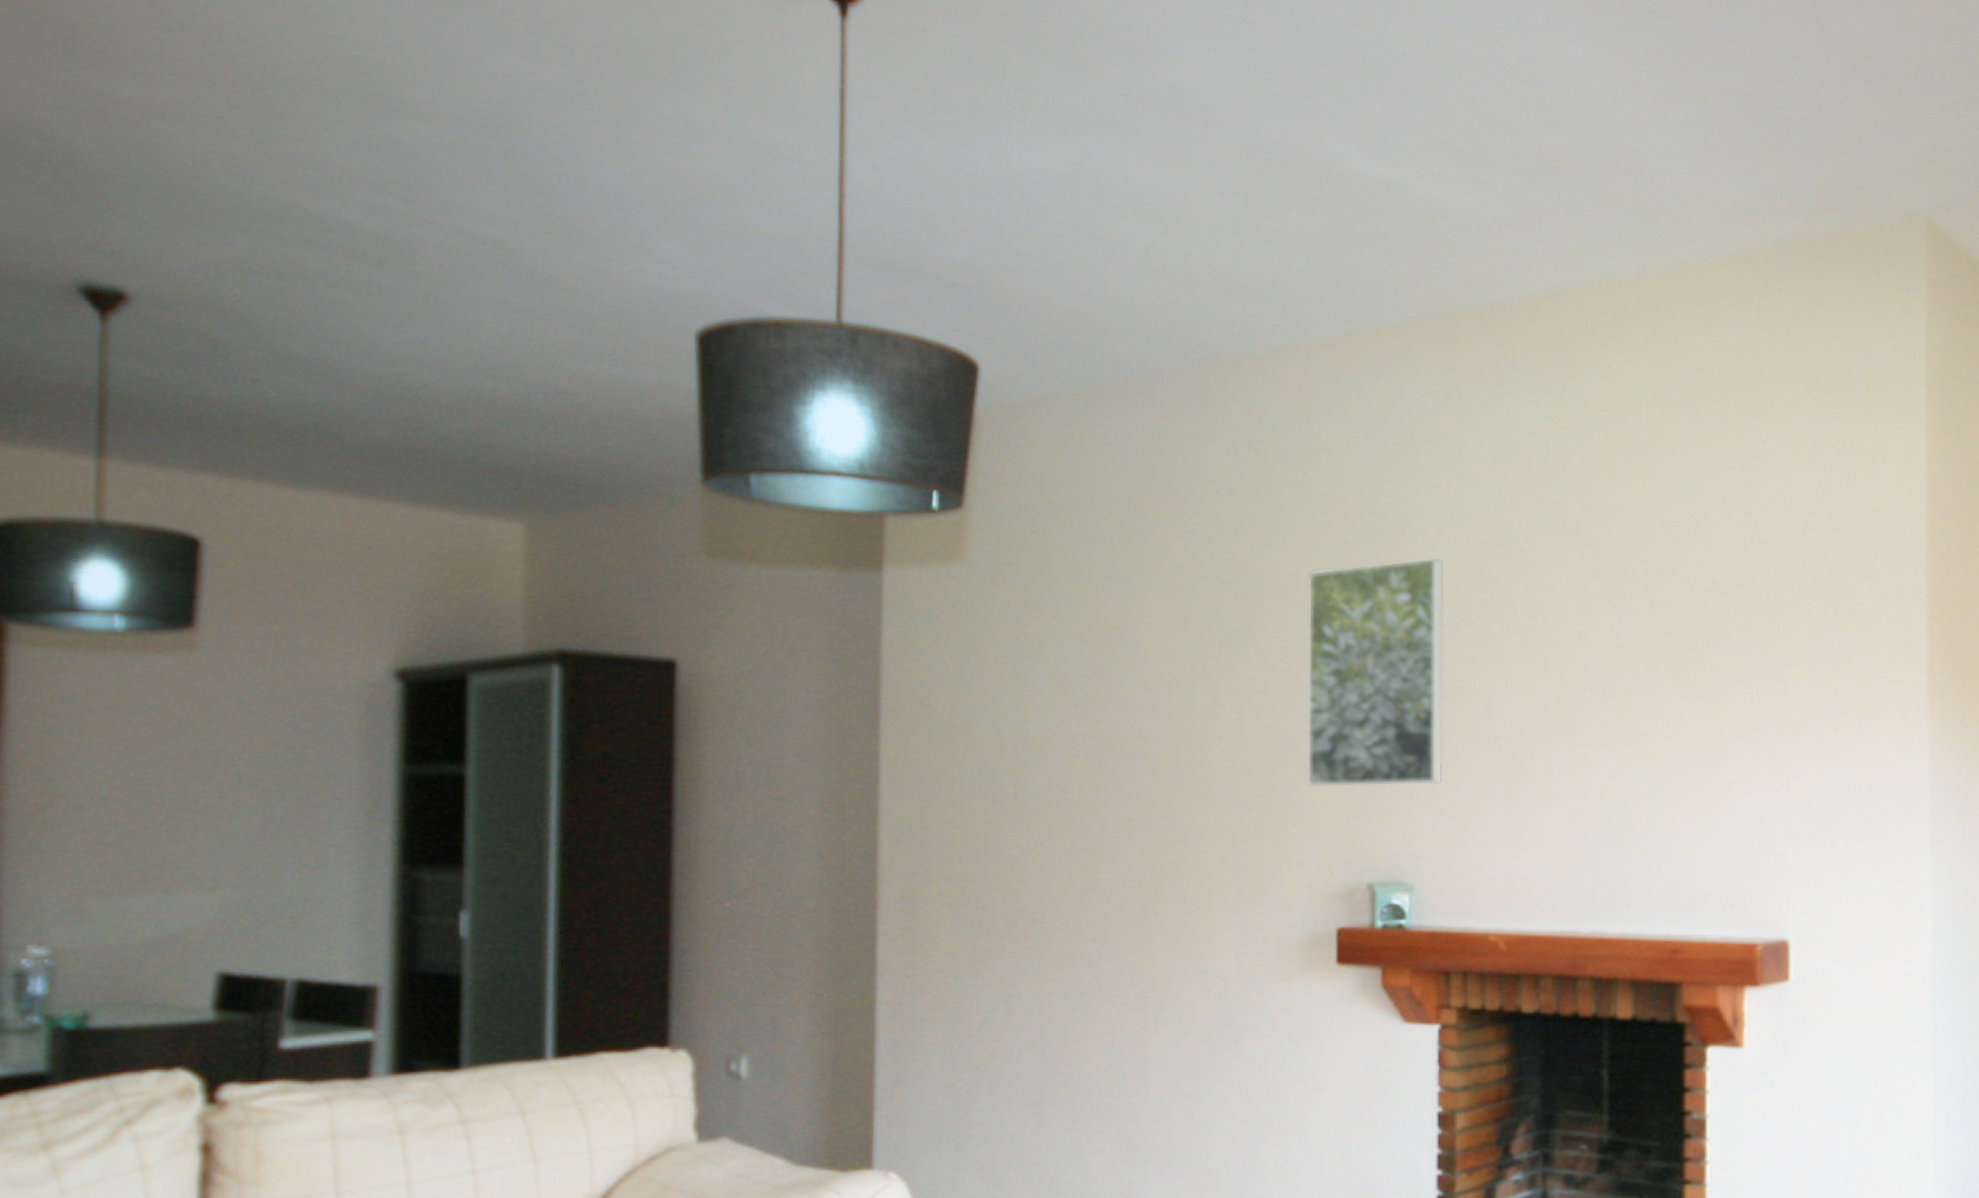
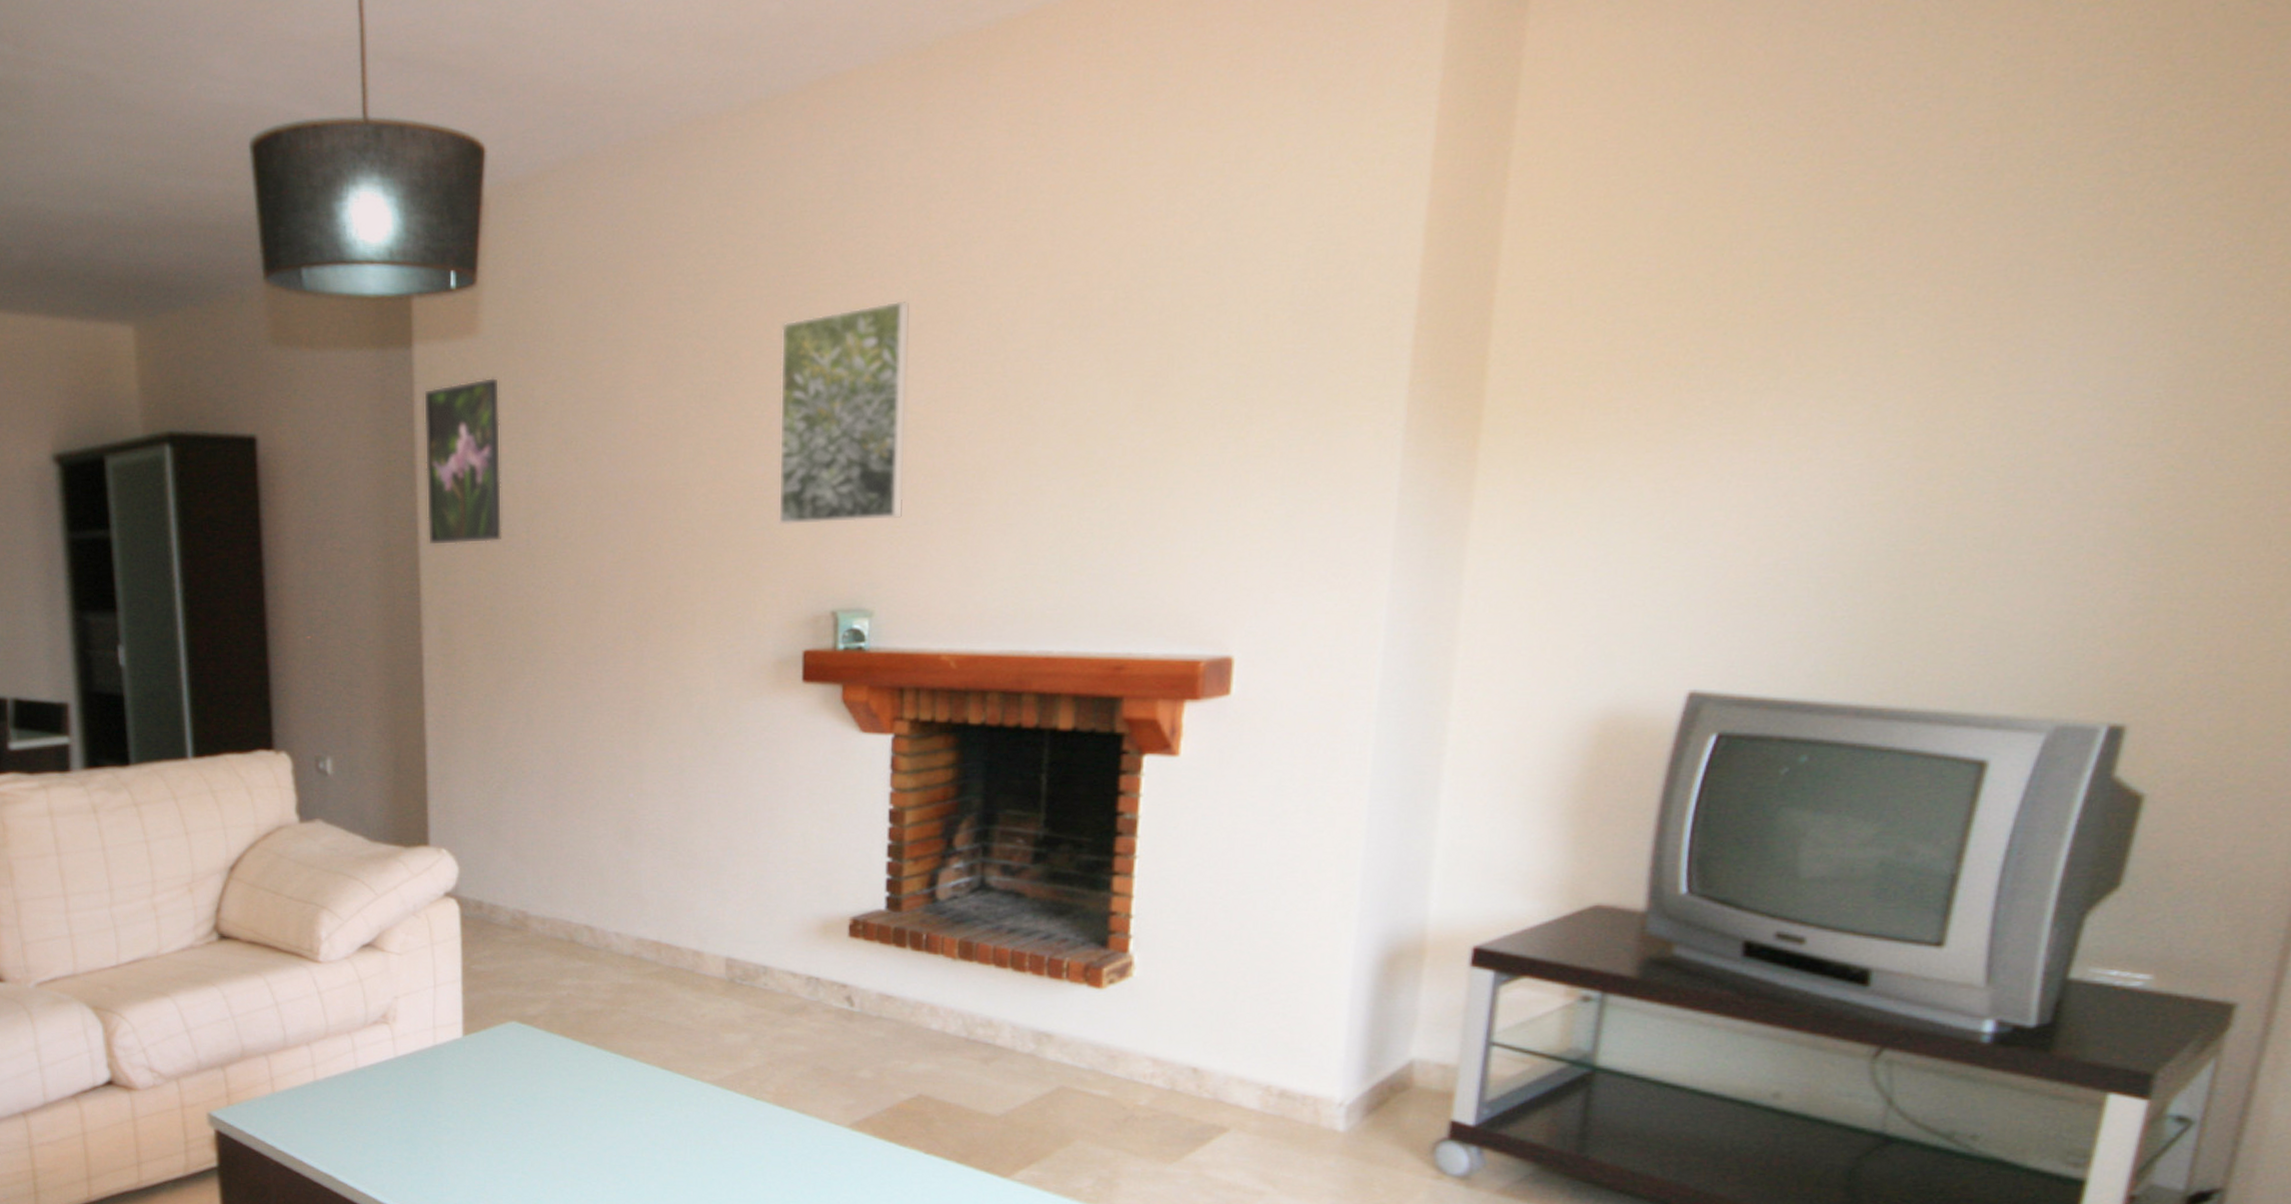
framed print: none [890,609,987,798] -> present [423,377,502,546]

